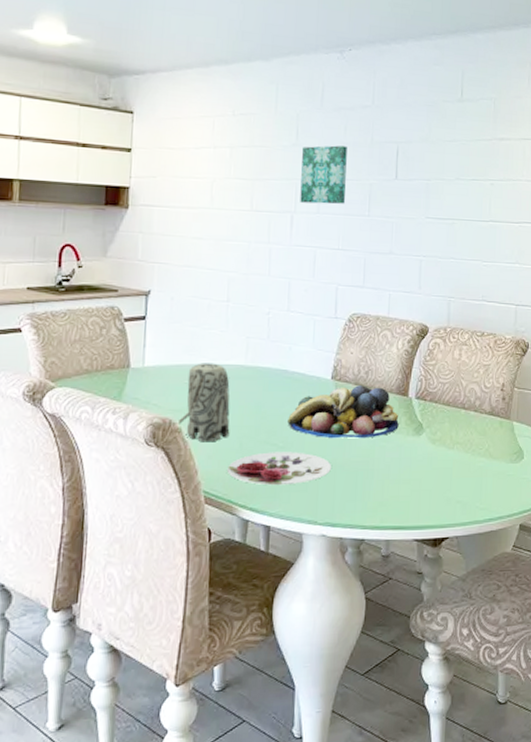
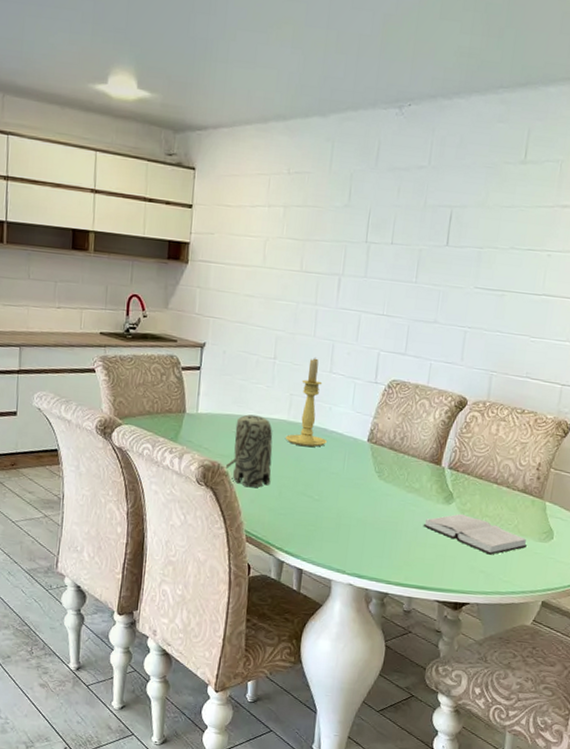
plate: present [227,452,331,486] -> none [267,502,362,535]
candle holder: none [243,297,288,392] -> present [285,358,327,447]
fruit bowl: present [287,385,399,439] -> none [324,450,430,501]
wall art: present [300,145,347,204] -> none [348,207,399,269]
hardback book: none [395,443,500,483] -> present [423,513,528,555]

